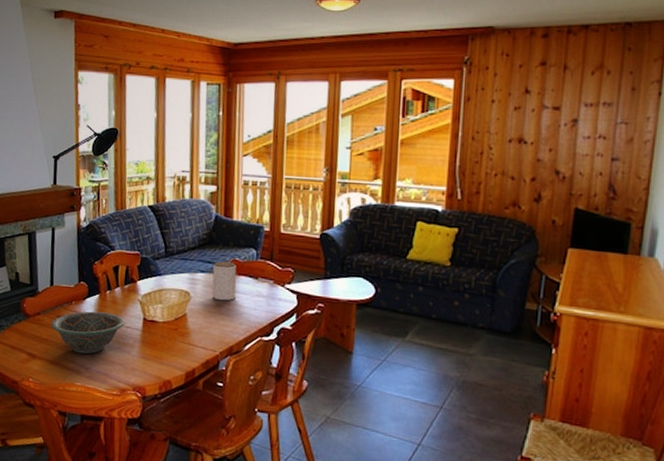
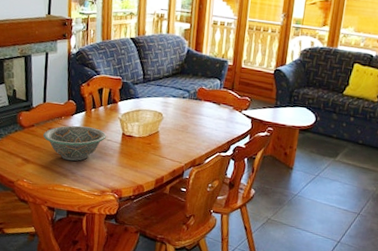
jar: present [212,261,237,301] -> none [181,88,203,122]

